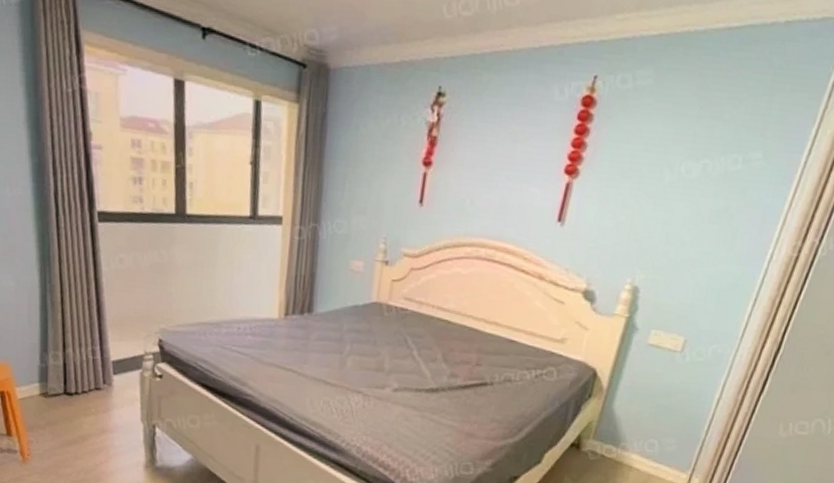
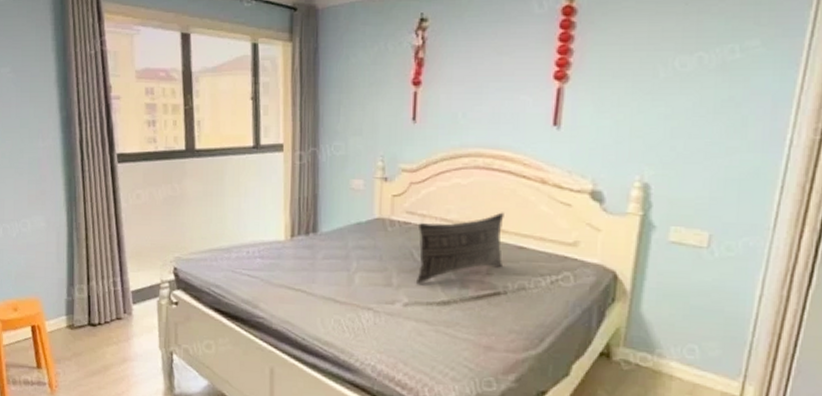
pillow: none [408,304,500,371] -> present [417,212,504,284]

